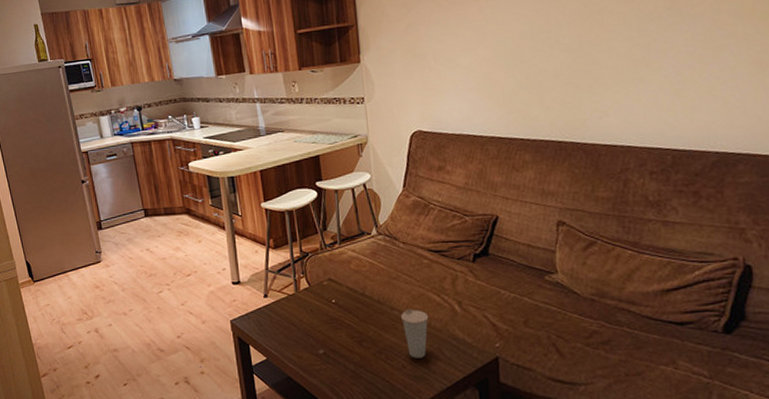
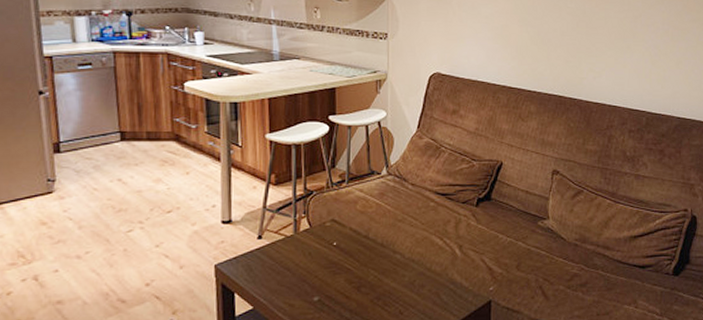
cup: present [401,309,429,358] -> none [403,252,430,304]

